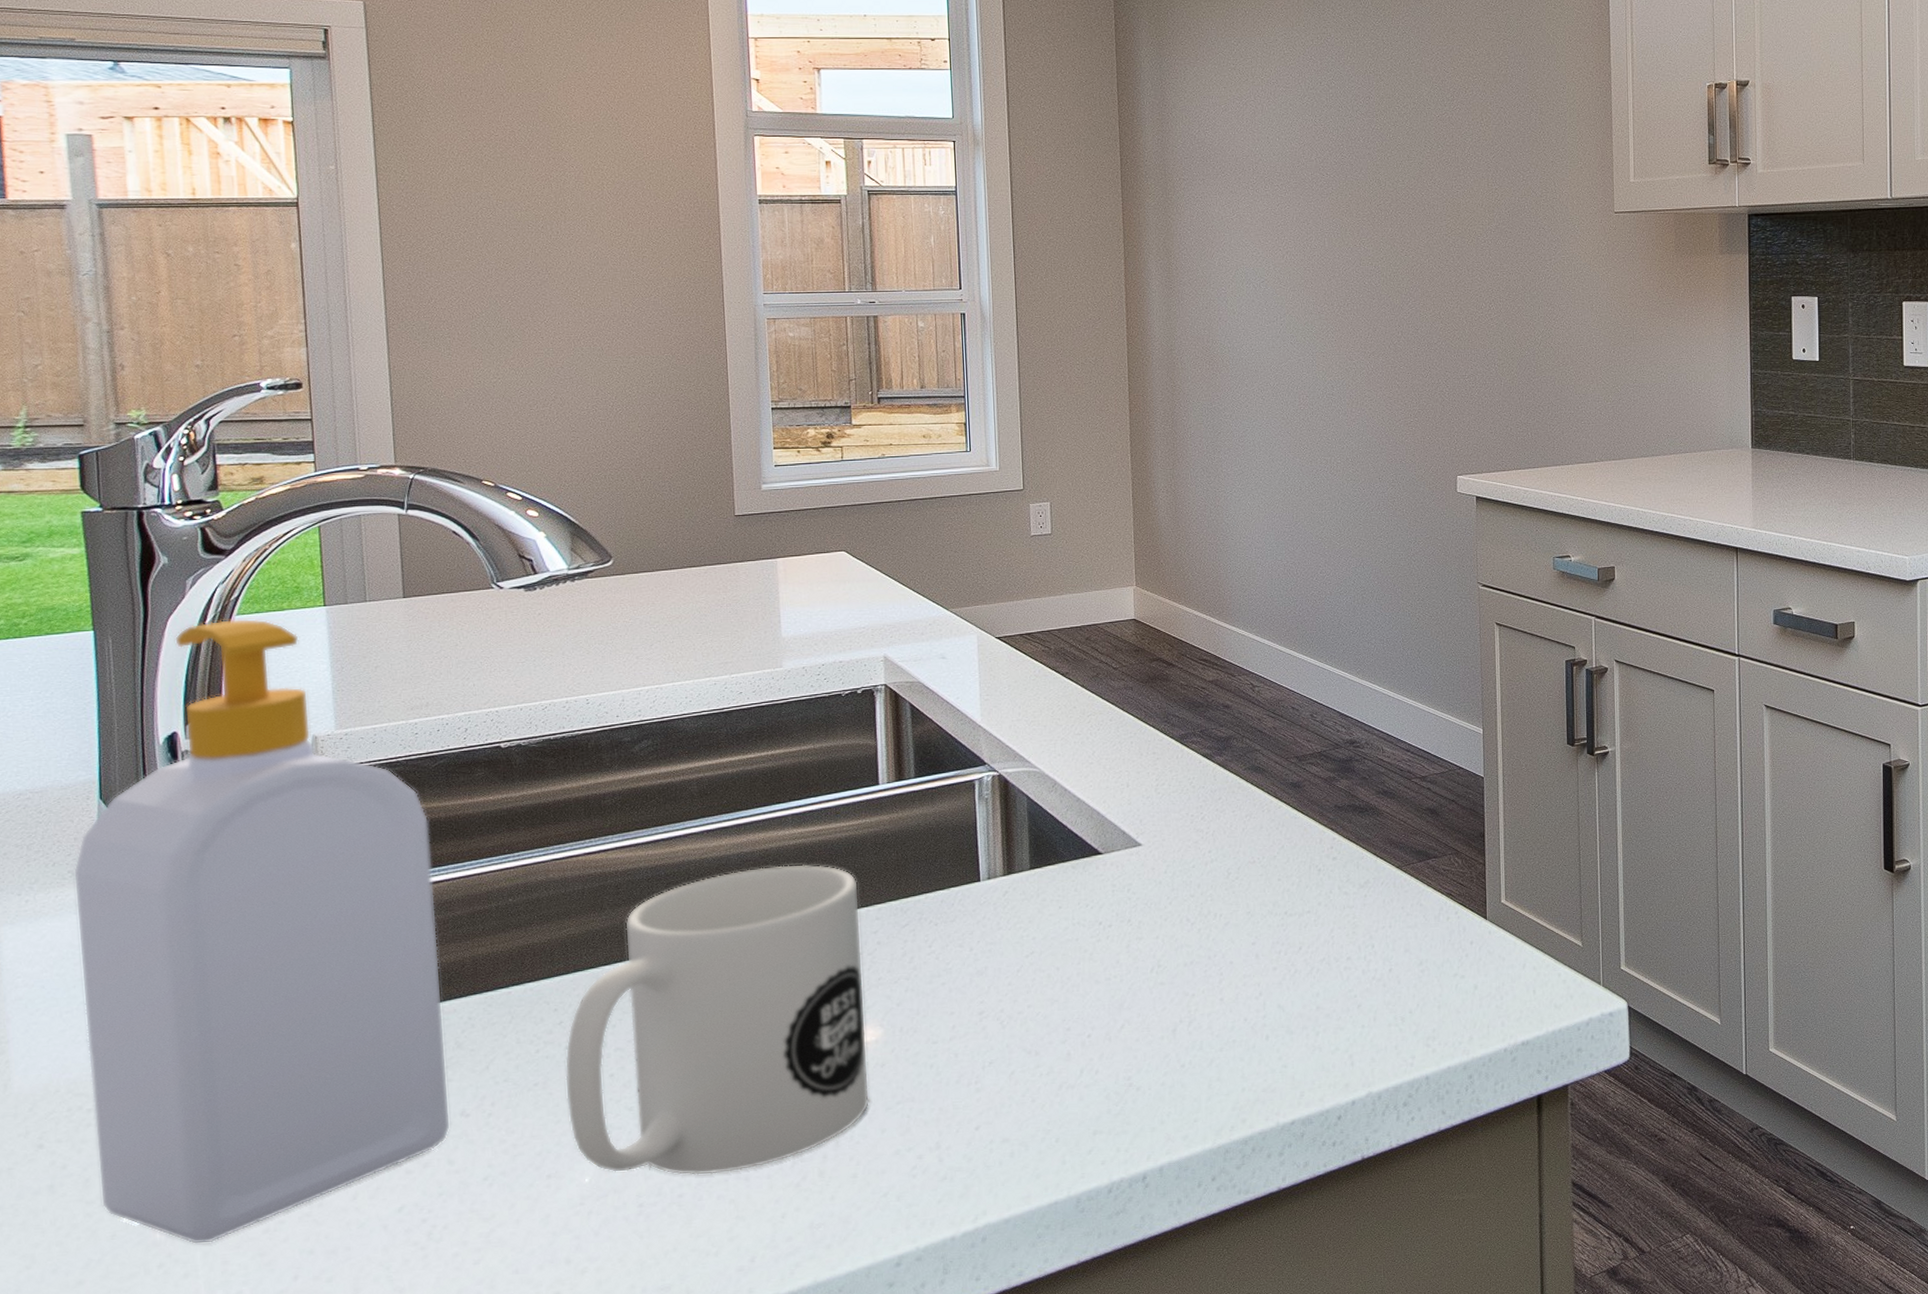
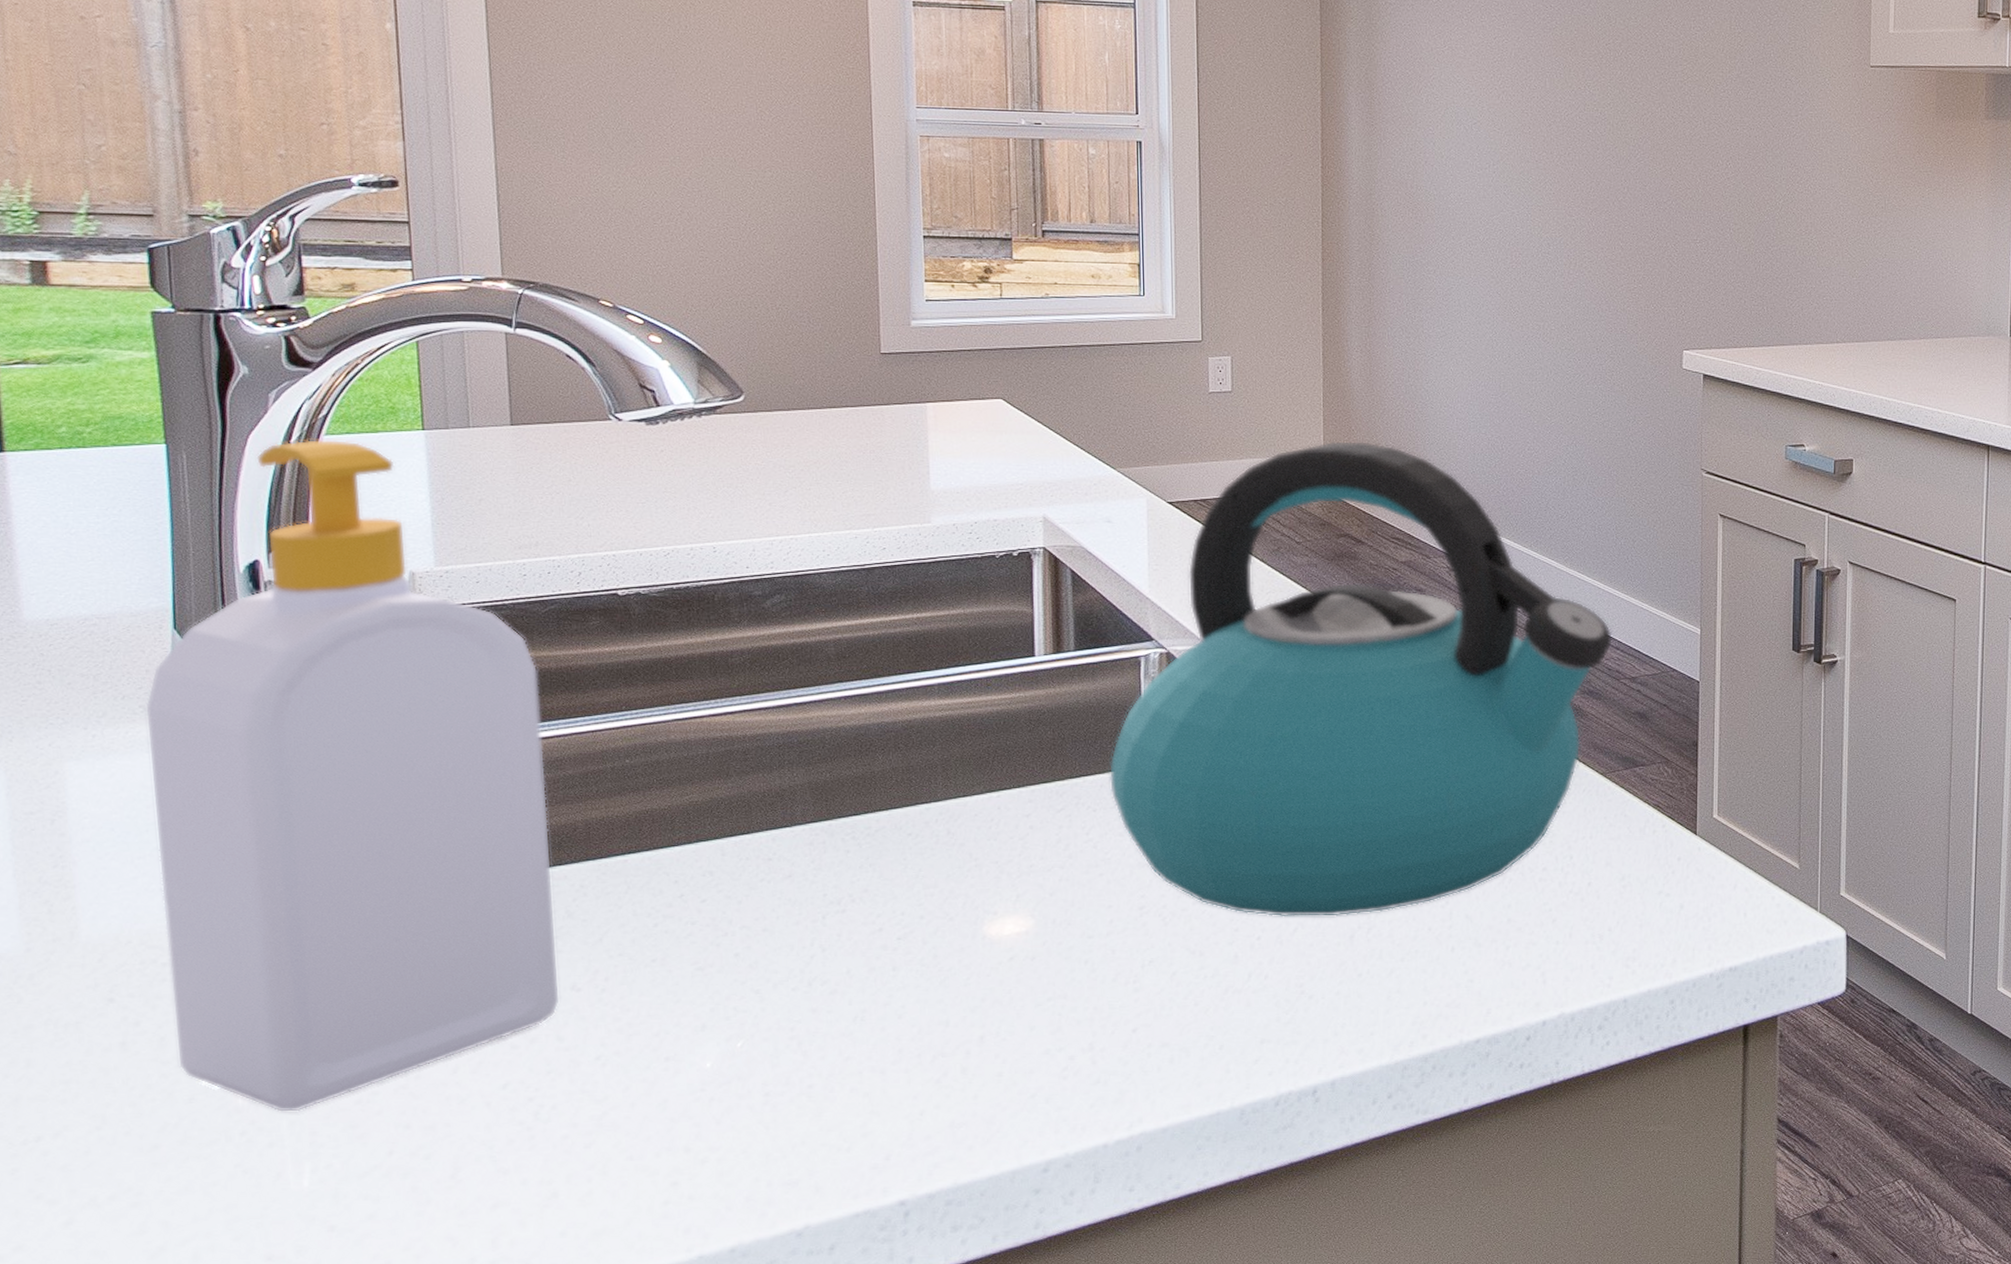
mug: present [564,864,870,1176] -> none [685,738,1019,1065]
kettle: none [948,572,1404,1016] -> present [1108,440,1614,918]

